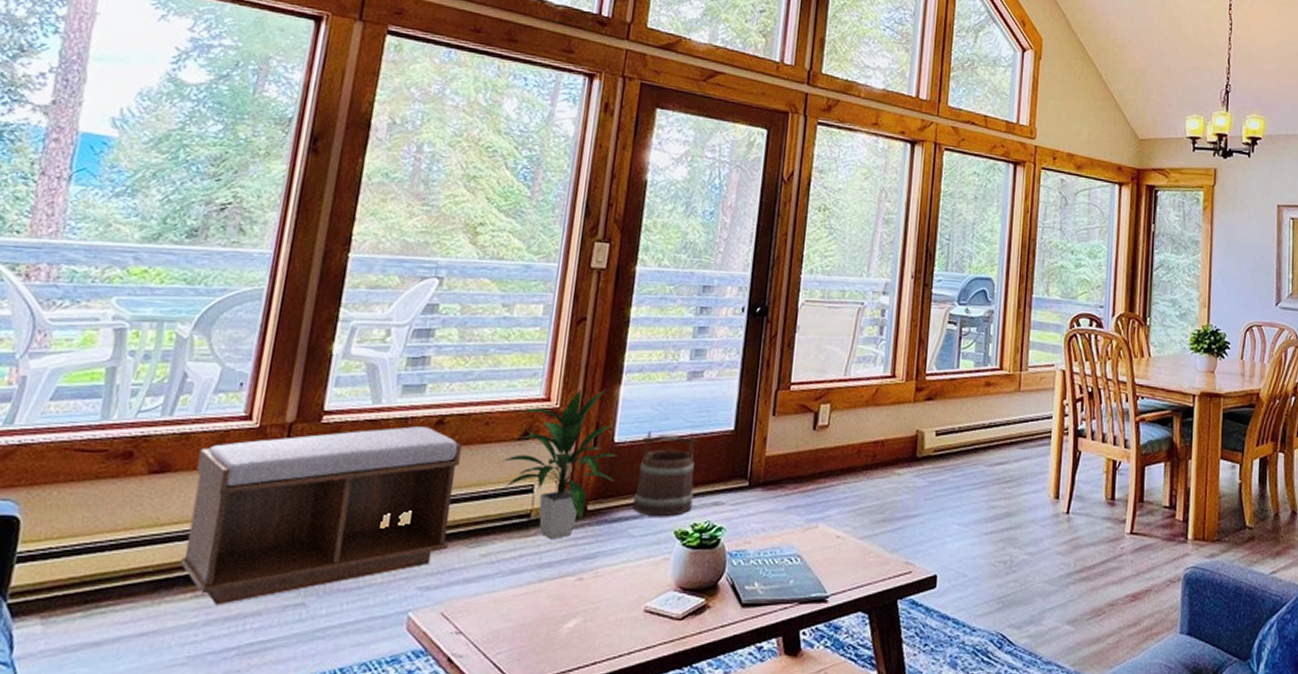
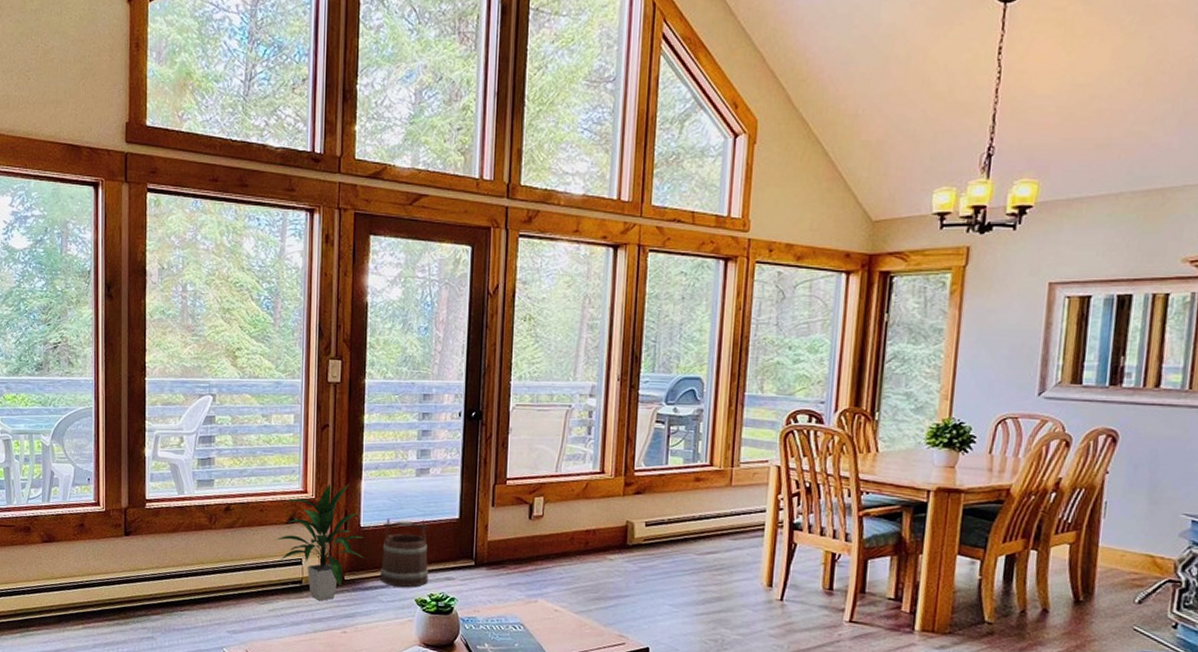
bench: present [181,426,462,605] -> none [70,512,245,635]

